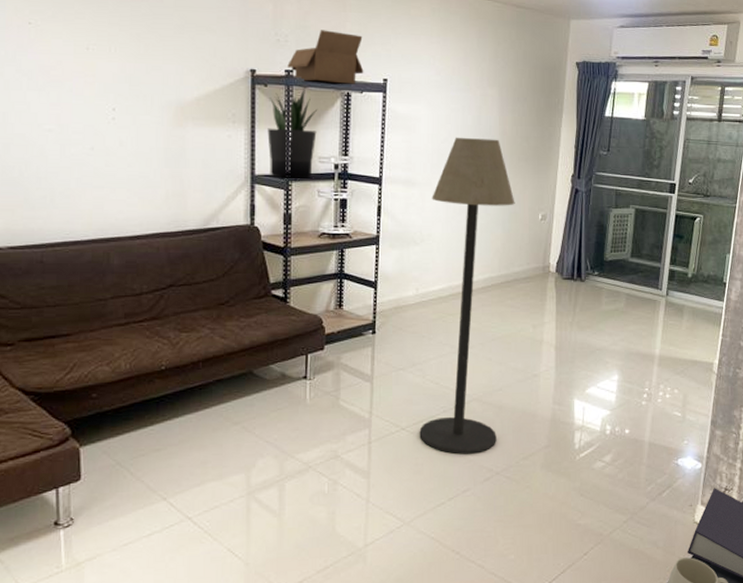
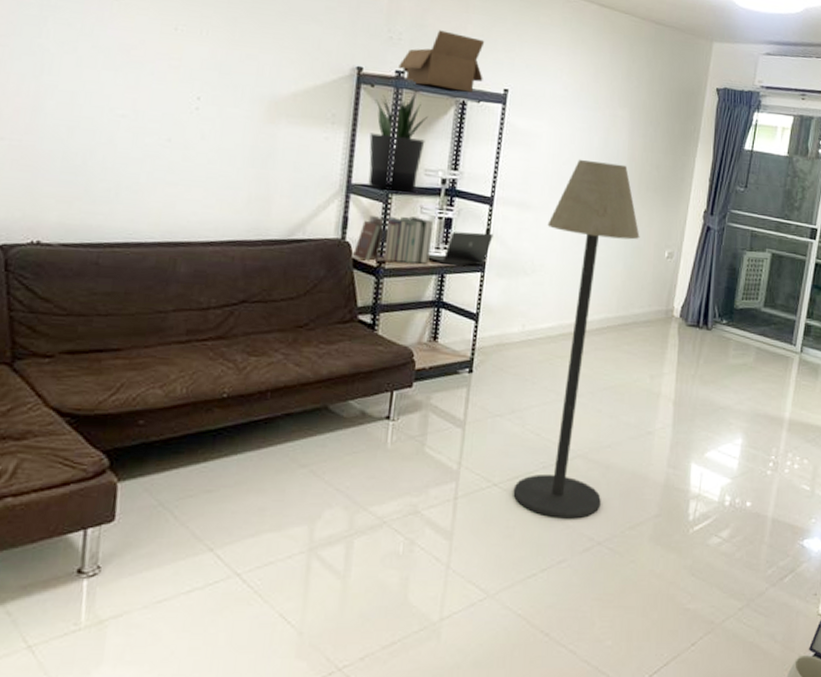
books: none [263,200,331,244] -> present [353,215,433,264]
laptop: none [328,210,384,240] -> present [428,231,494,265]

